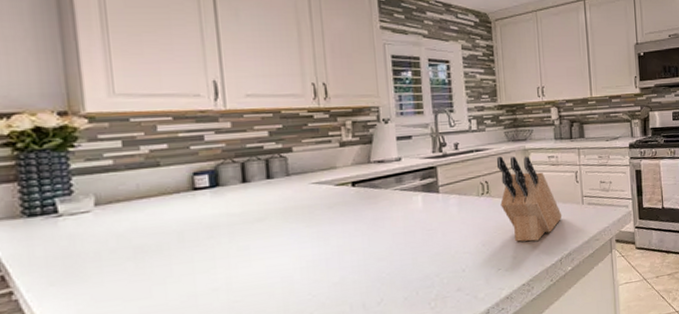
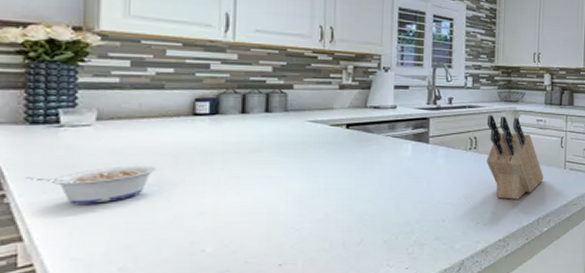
legume: none [31,246,163,294] -> present [26,165,157,204]

